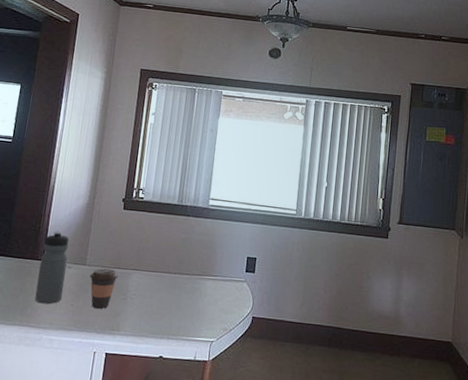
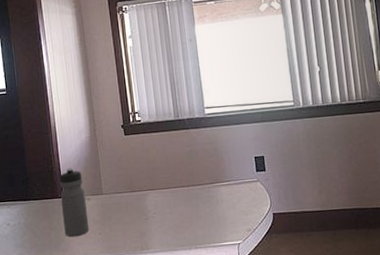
coffee cup: present [89,268,118,309] -> none [109,193,135,232]

